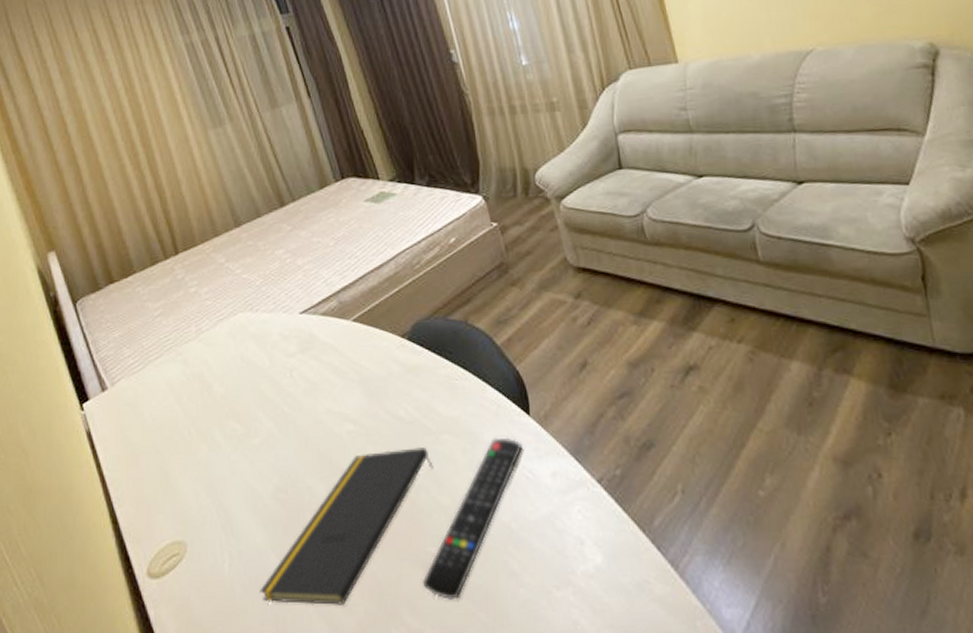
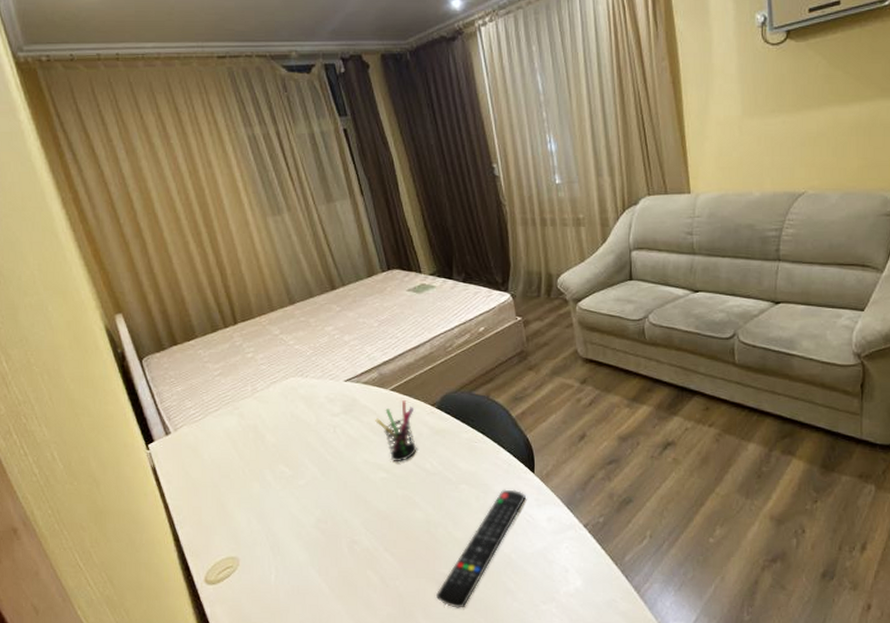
notepad: present [260,447,434,605] -> none [300,494,451,610]
pen holder: none [337,332,388,410] -> present [375,400,417,463]

